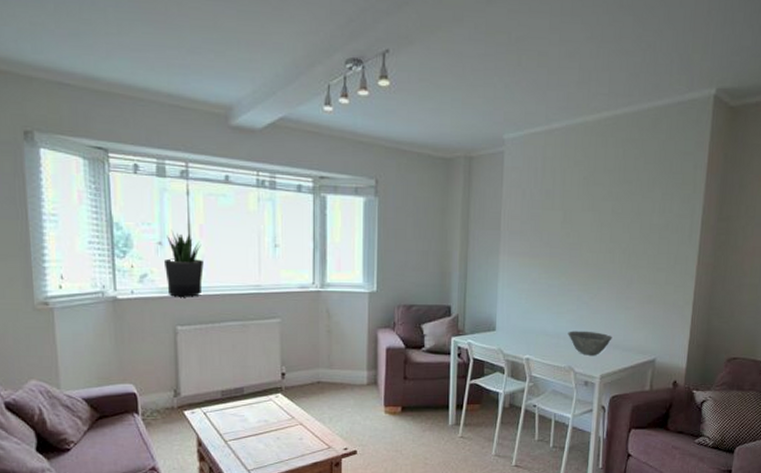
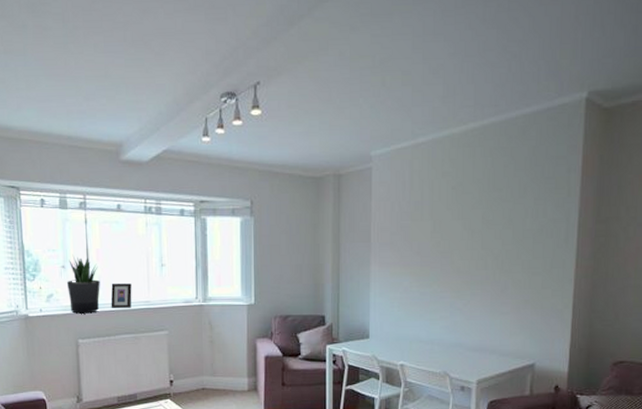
picture frame: none [215,263,241,293] -> present [110,283,132,309]
bowl: present [568,331,612,355] -> none [442,336,488,361]

